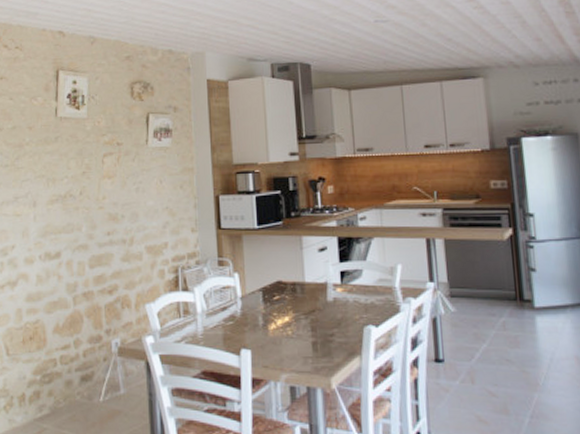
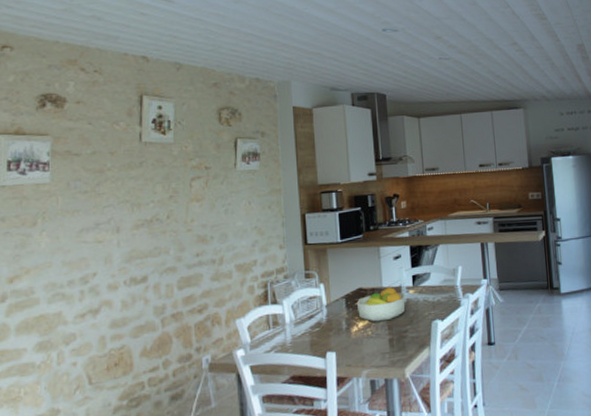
fruit bowl: none [275,281,332,321] -> present [356,286,405,322]

